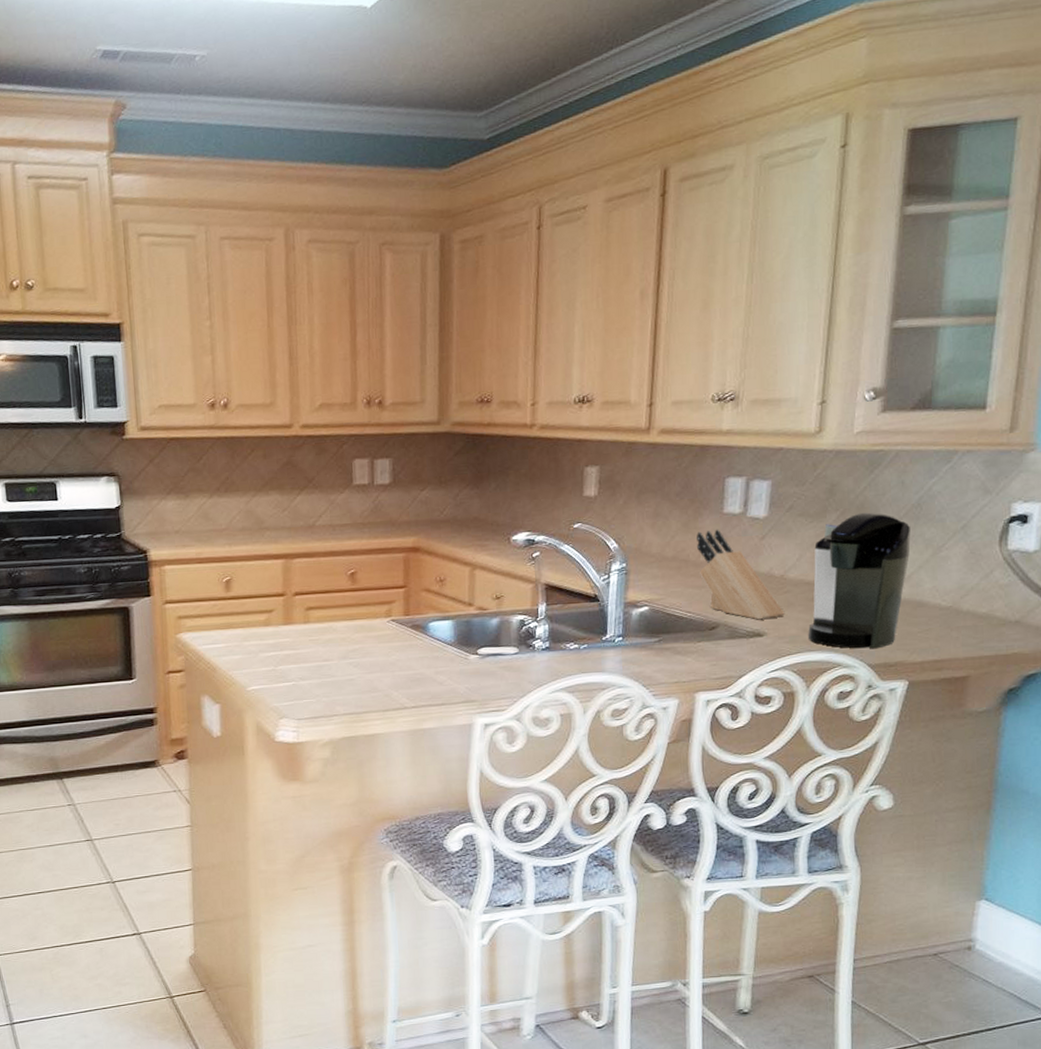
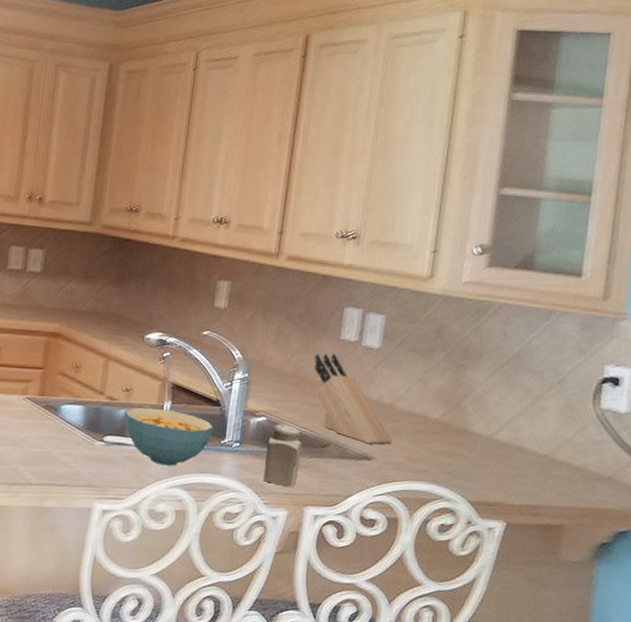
cereal bowl: none [497,612,593,671] -> present [124,407,213,466]
salt shaker: none [650,611,689,676] -> present [263,424,303,488]
coffee maker: present [808,512,911,649] -> none [414,355,511,487]

